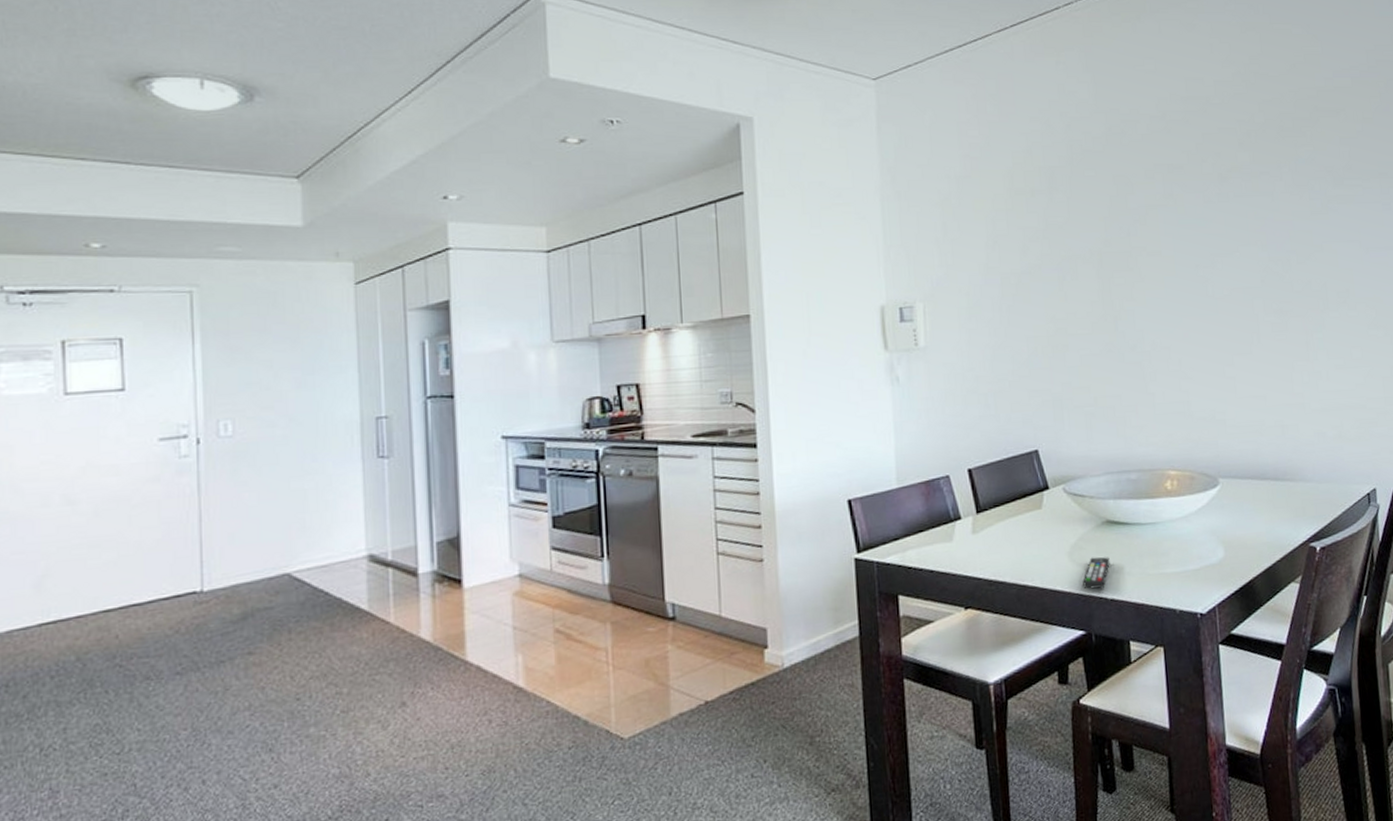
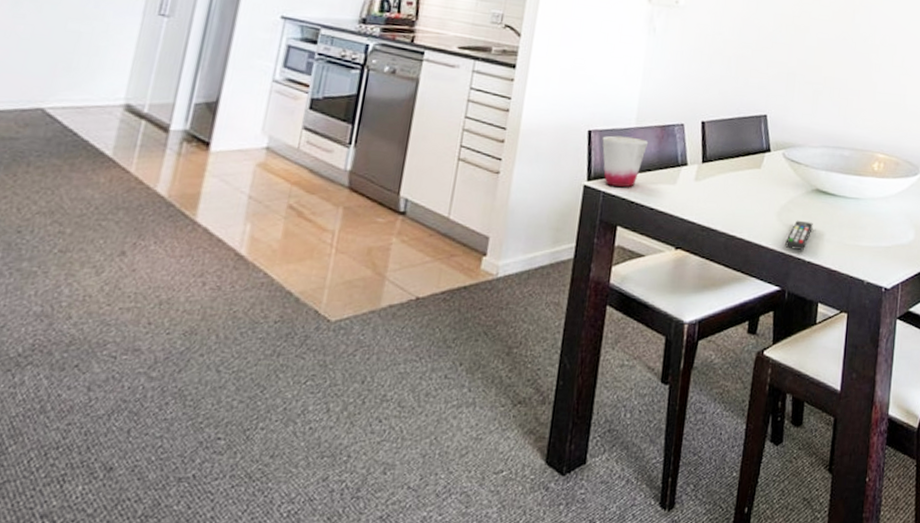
cup: none [864,499,915,554] -> present [602,135,649,187]

